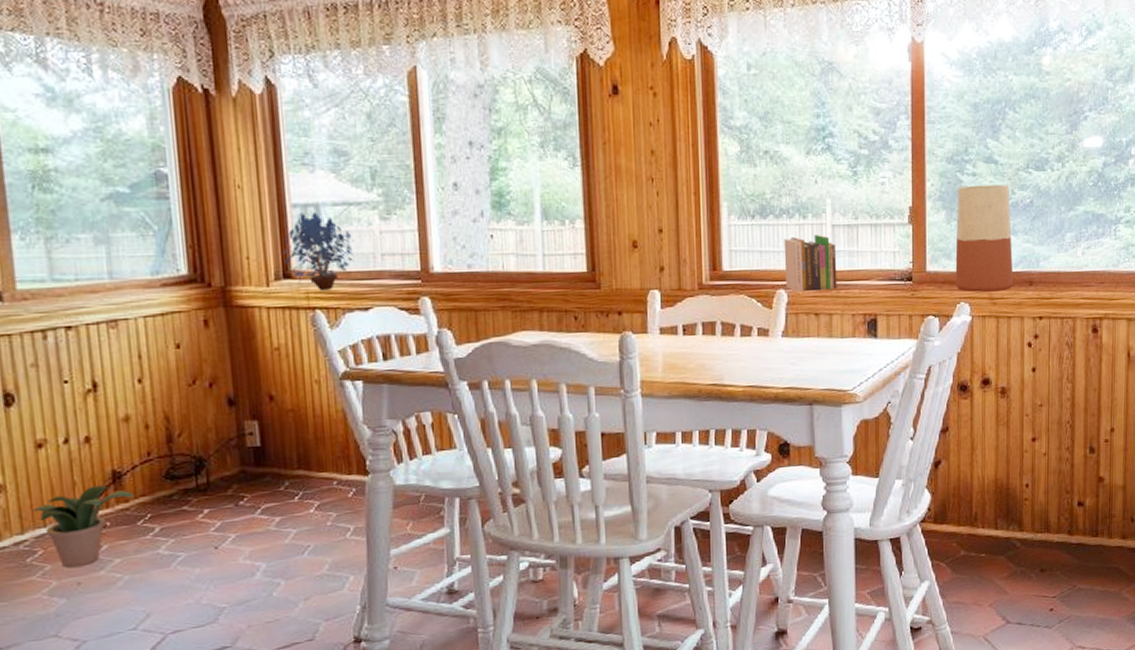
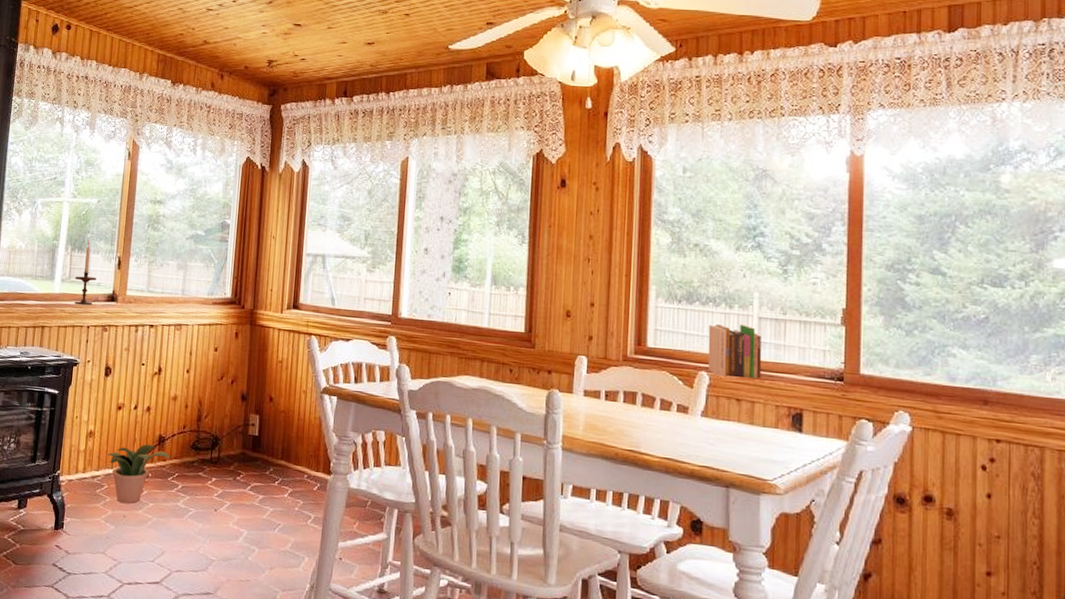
potted flower: present [283,212,354,292] -> none [295,260,346,322]
vase: present [955,184,1014,293] -> none [893,294,964,406]

